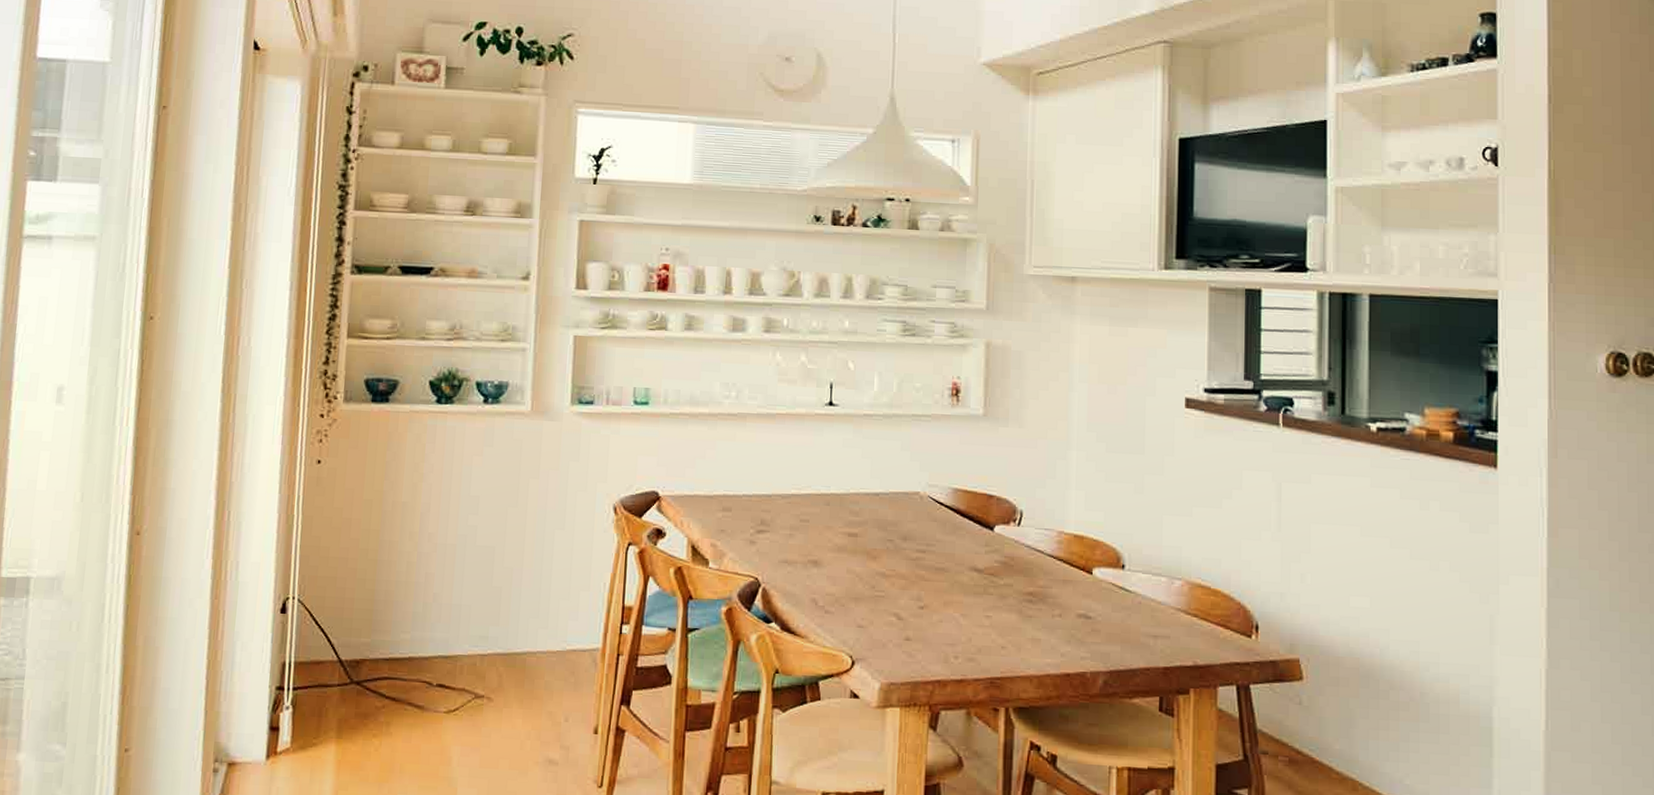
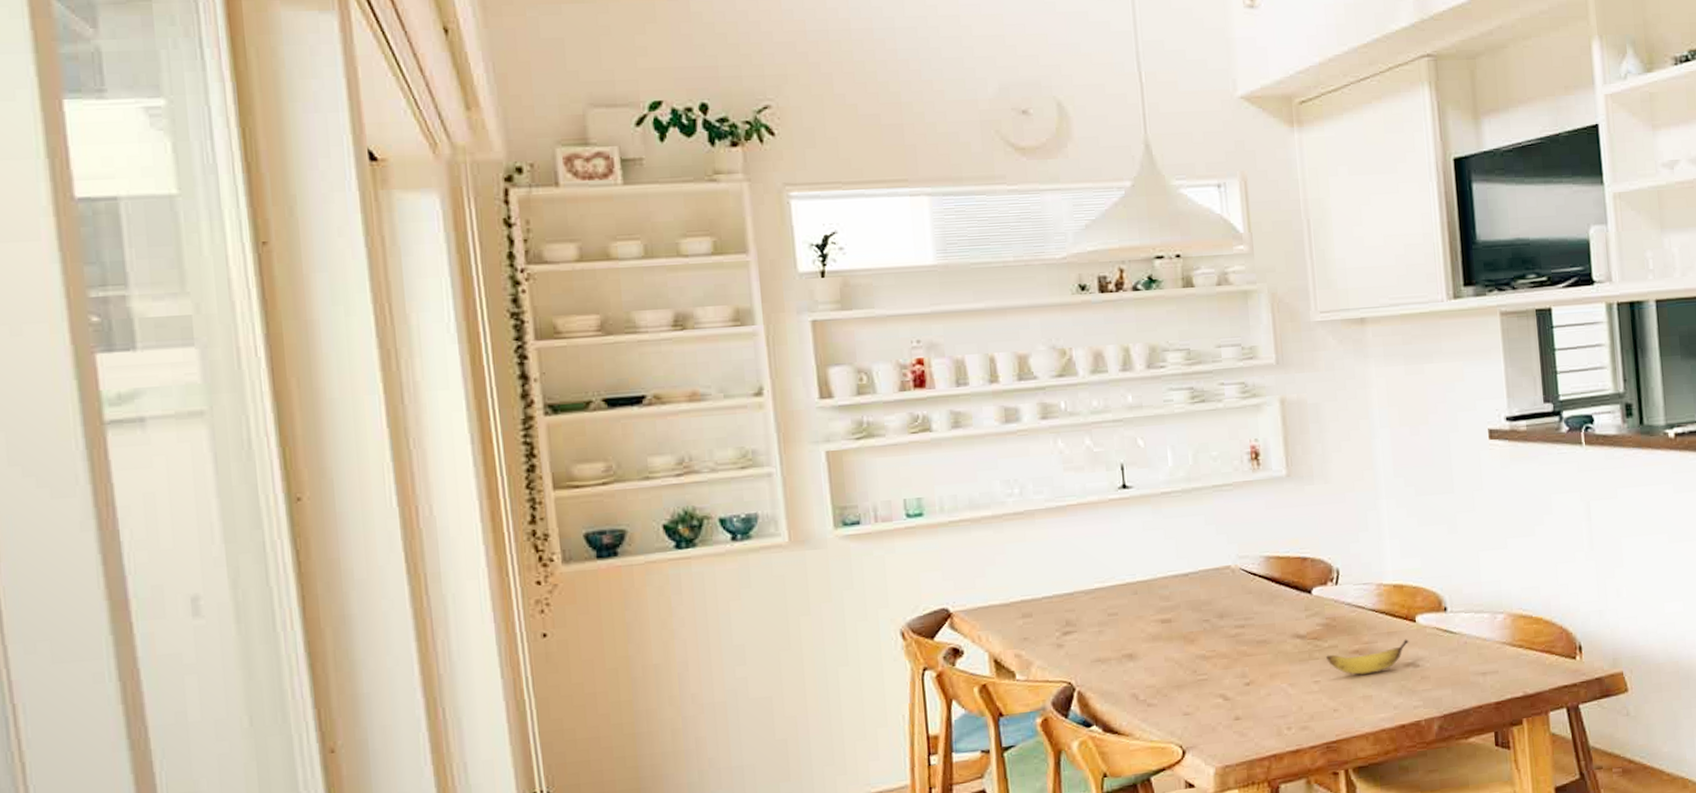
banana: none [1000,589,1083,617] -> present [1326,639,1409,675]

